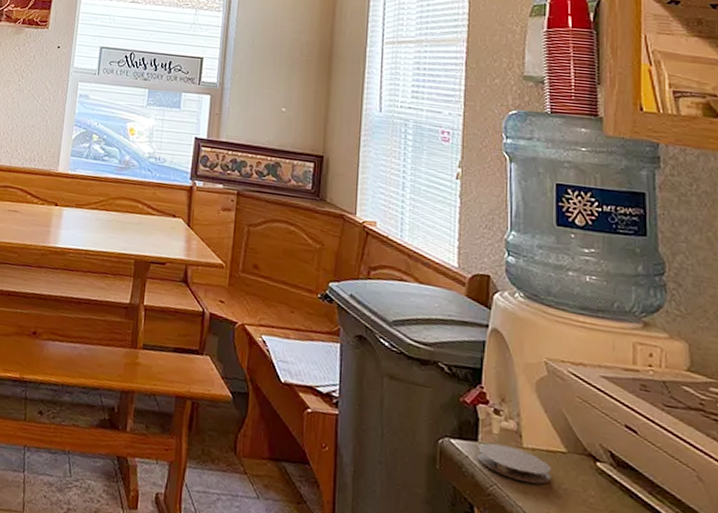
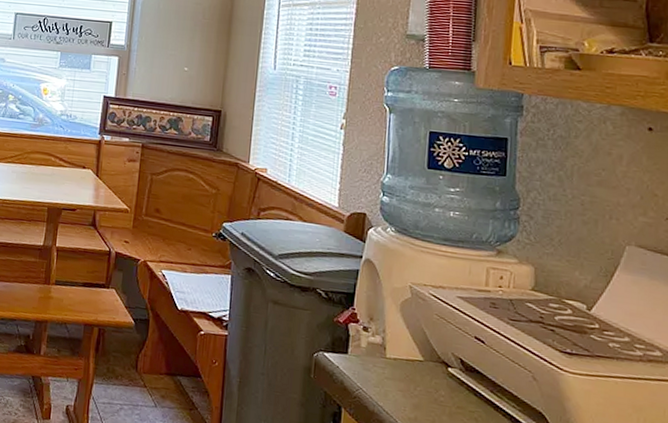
coaster: present [477,442,551,484] -> none [346,354,409,387]

